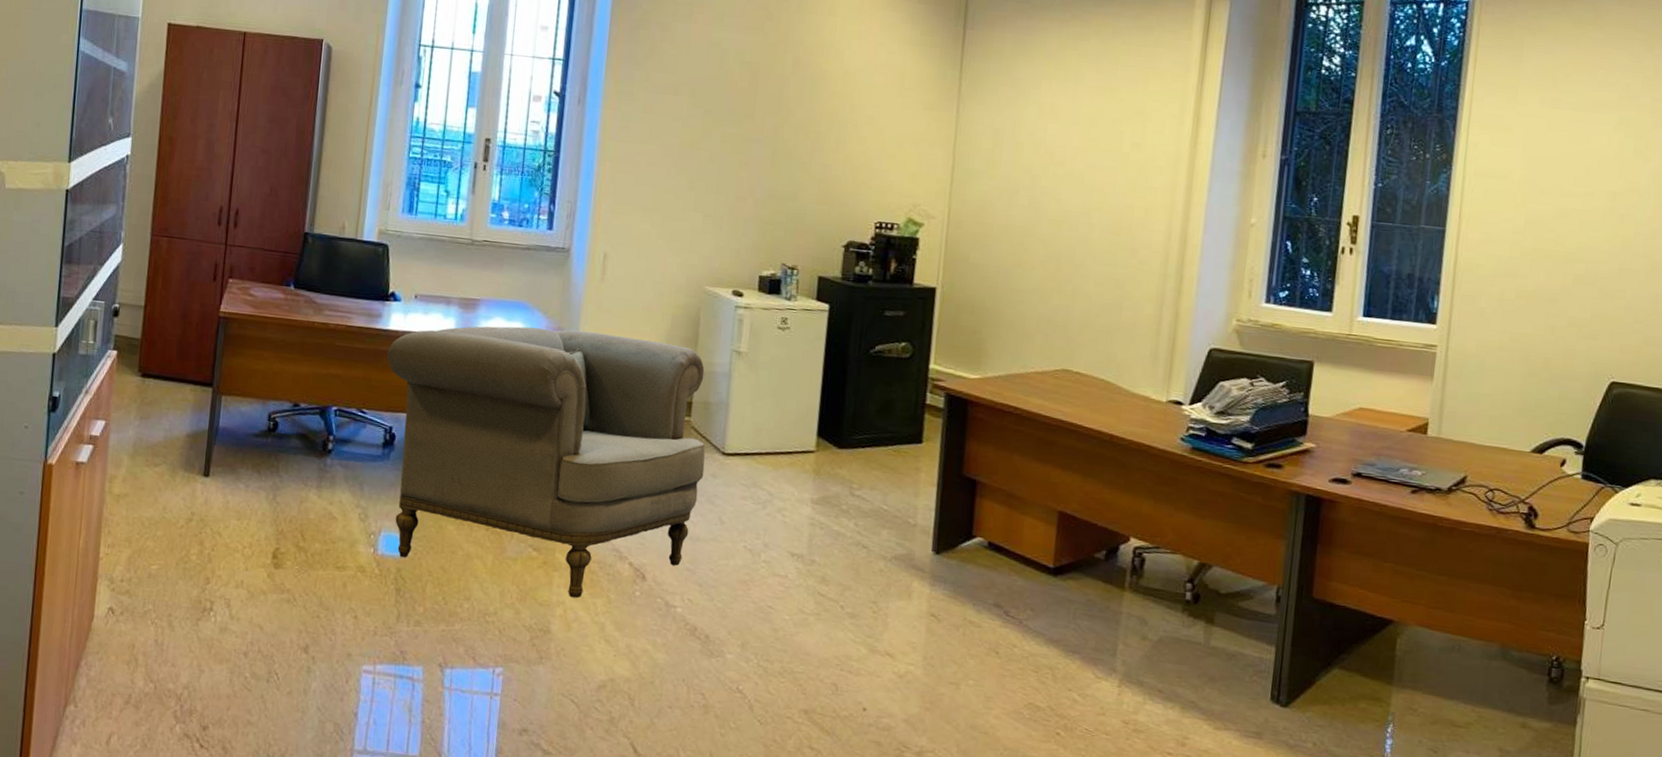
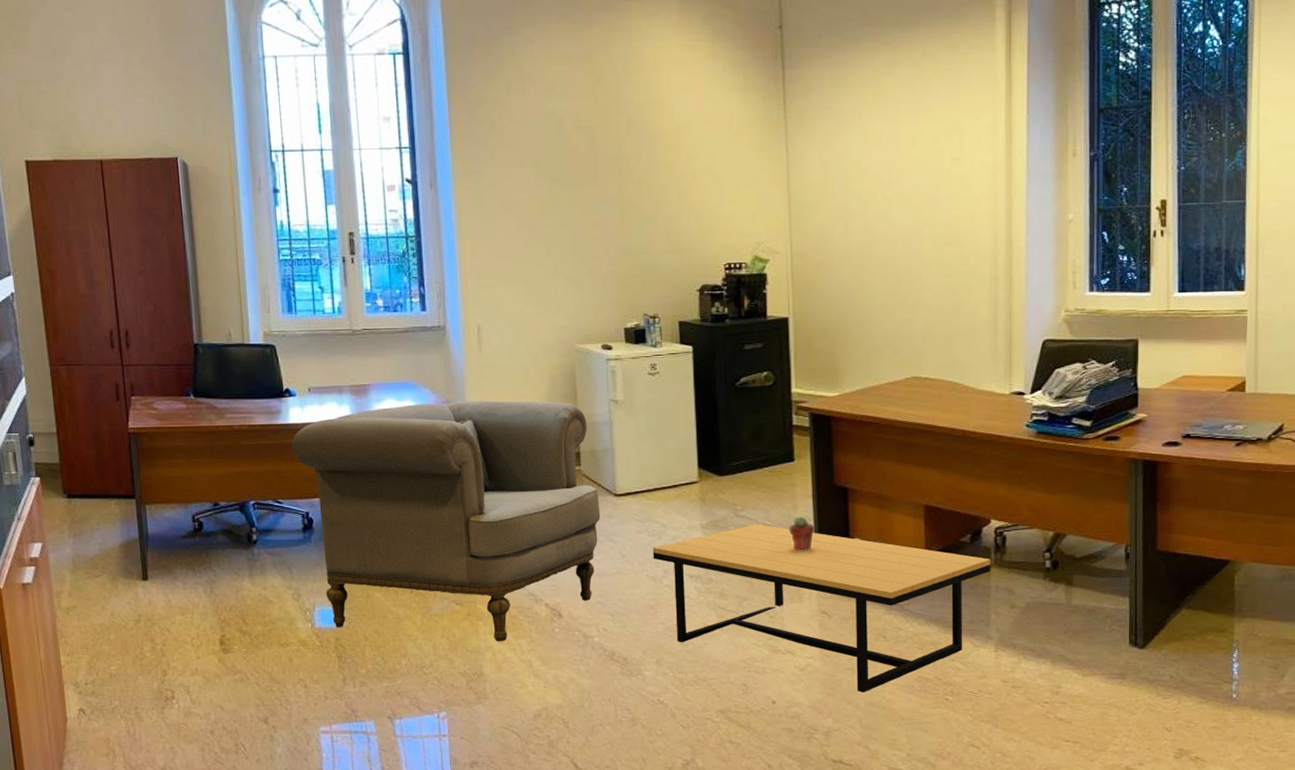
coffee table: none [753,506,1126,713] -> present [652,524,991,692]
potted succulent: none [906,504,936,544] -> present [789,516,816,551]

